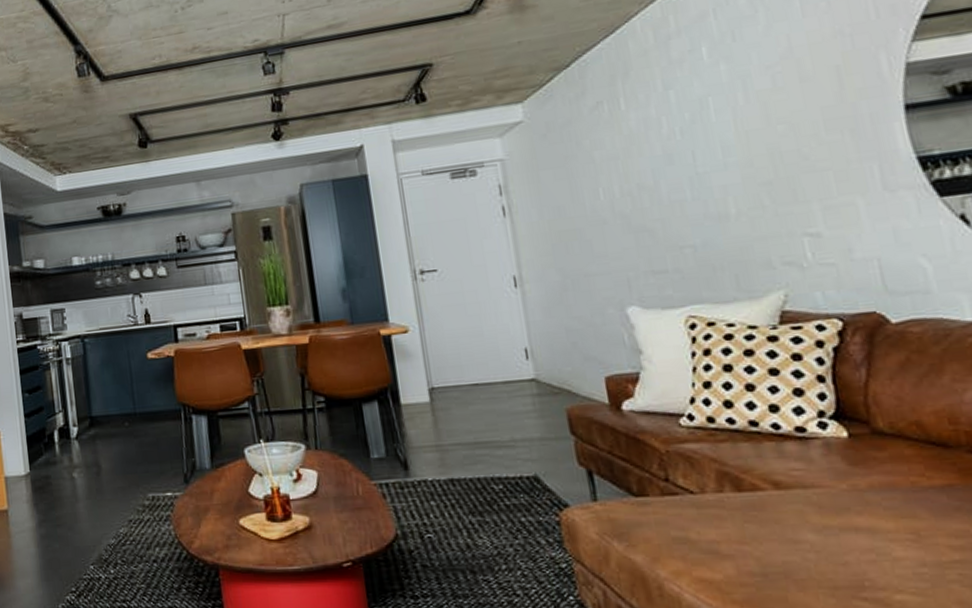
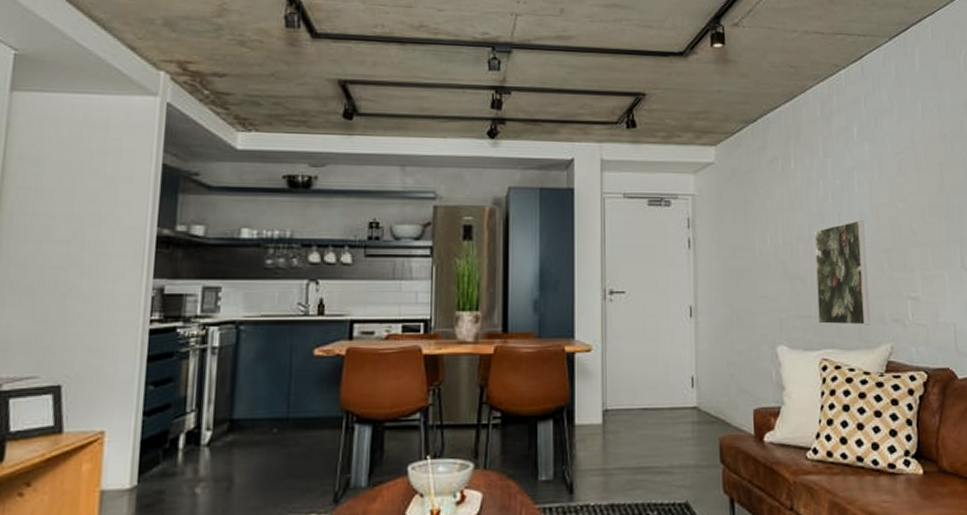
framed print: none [661,153,751,278] -> present [814,220,870,325]

